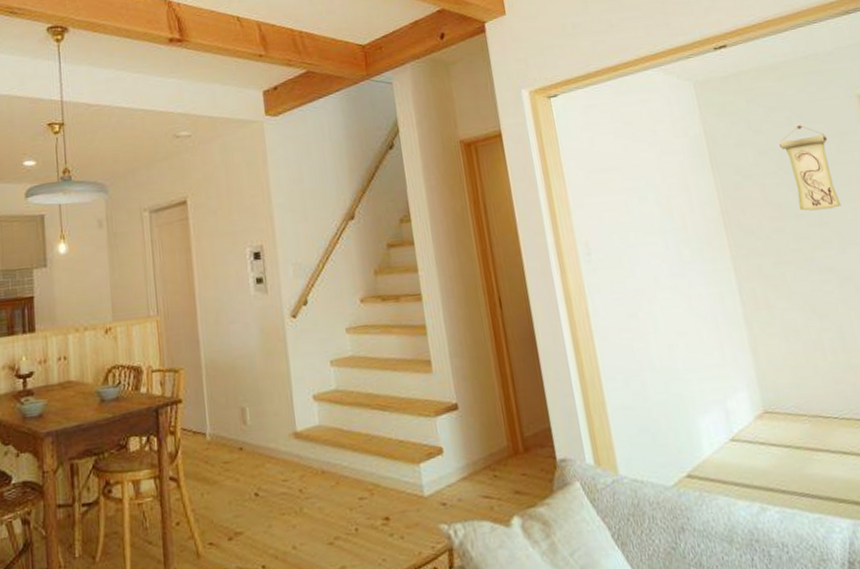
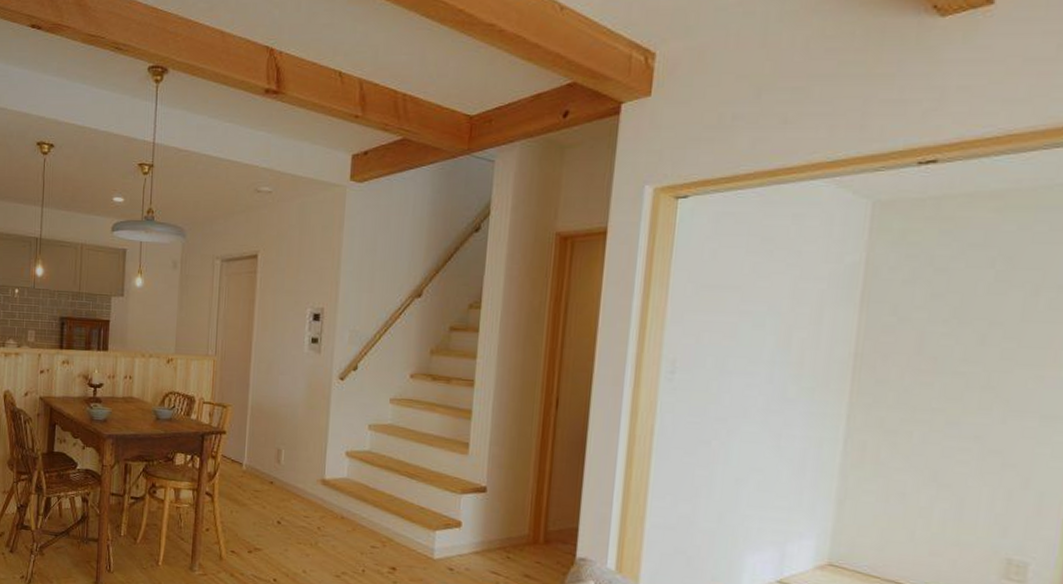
wall scroll: present [779,125,841,211] -> none [962,269,1039,372]

